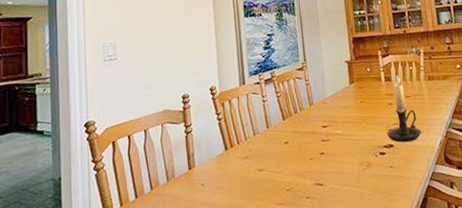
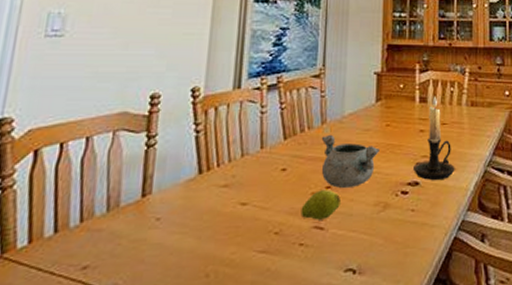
fruit: none [304,155,333,179] -> present [301,190,340,220]
decorative bowl: none [311,113,358,154] -> present [321,134,379,188]

